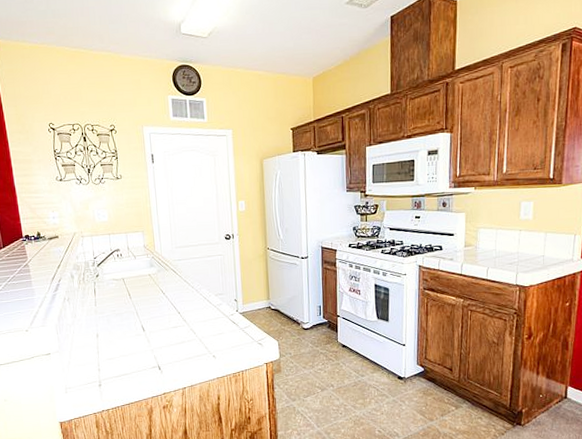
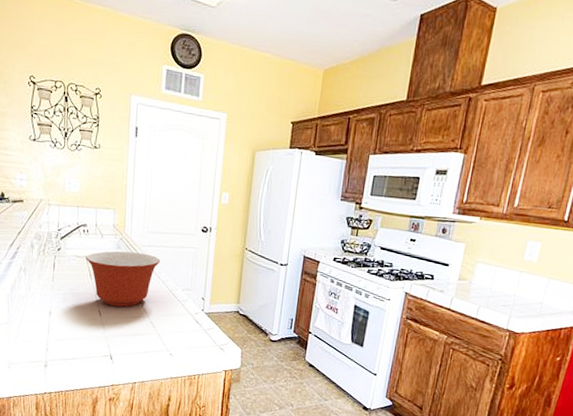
mixing bowl: none [122,267,192,320] -> present [85,250,161,307]

